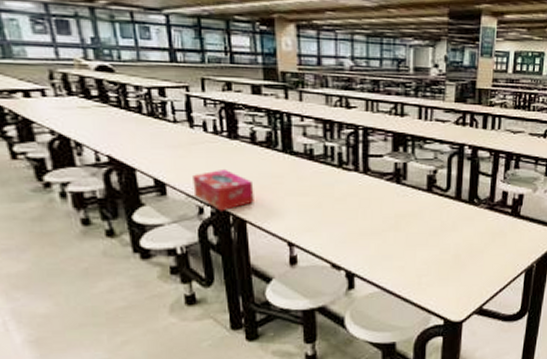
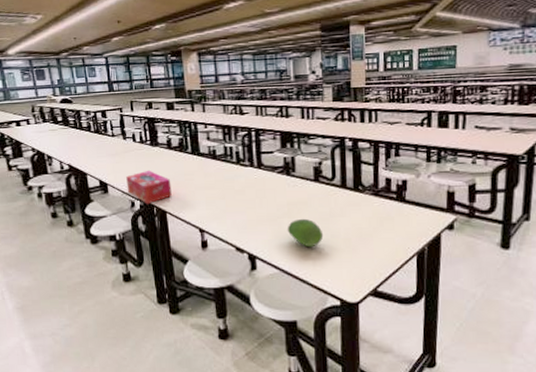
fruit: none [392,232,432,264] -> present [287,218,324,248]

